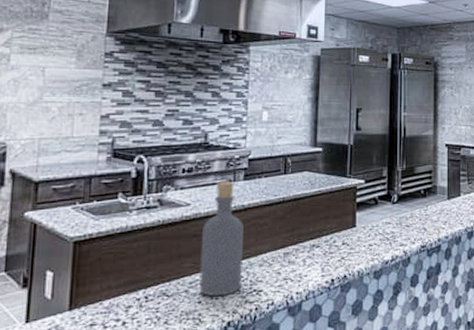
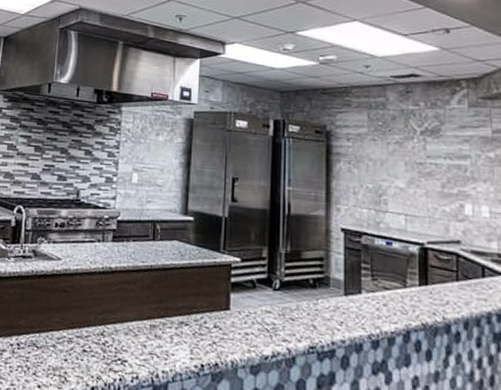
bottle: present [199,182,244,297] -> none [66,240,110,359]

